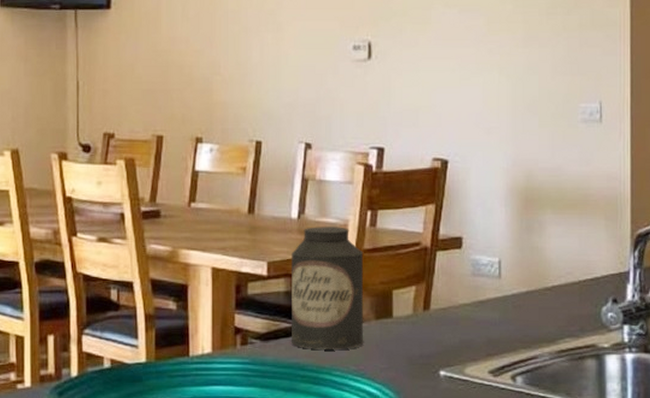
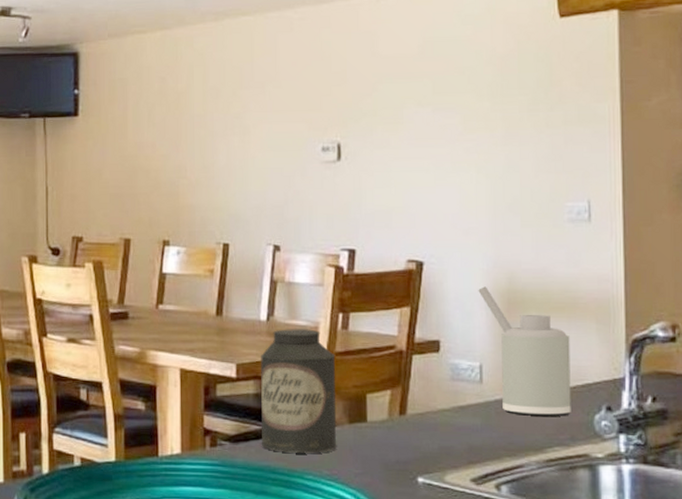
soap dispenser: none [498,184,581,309] -> present [478,286,571,416]

